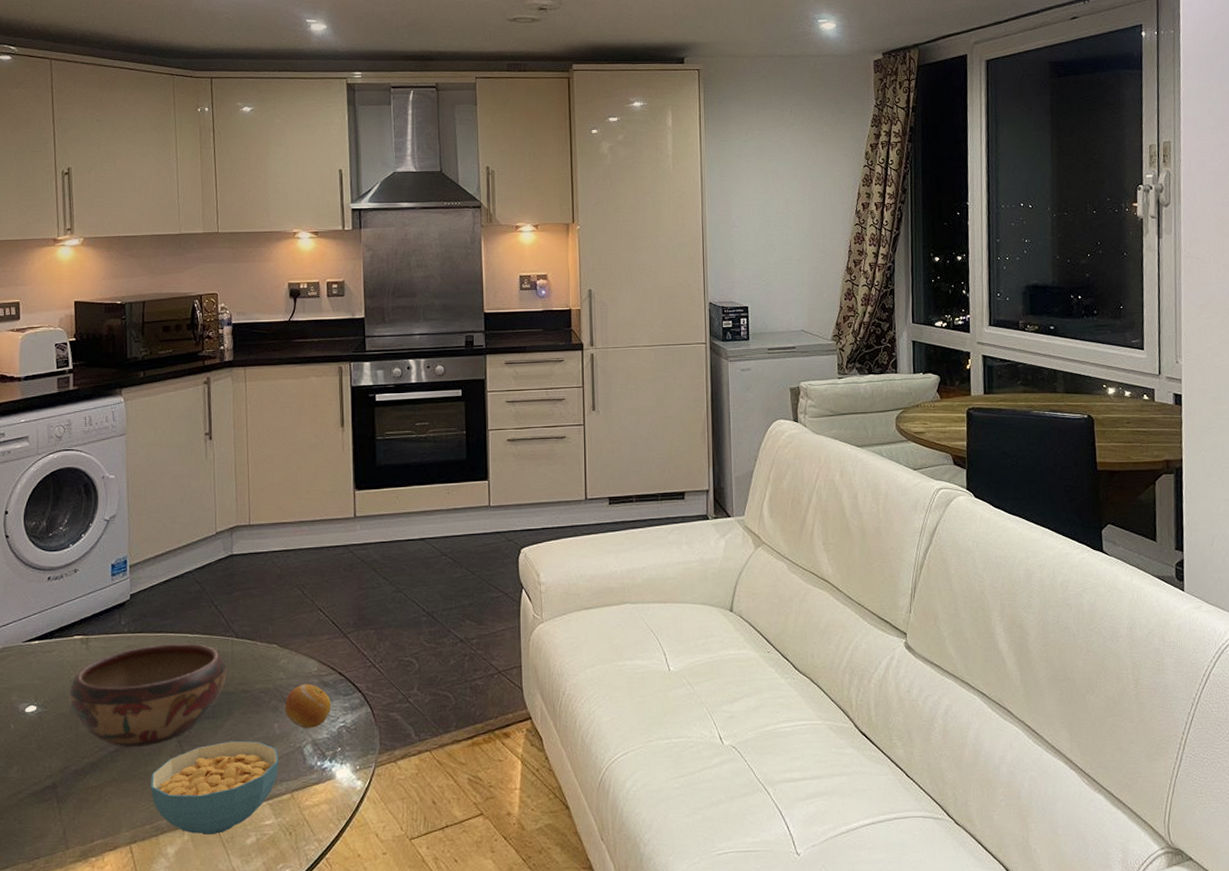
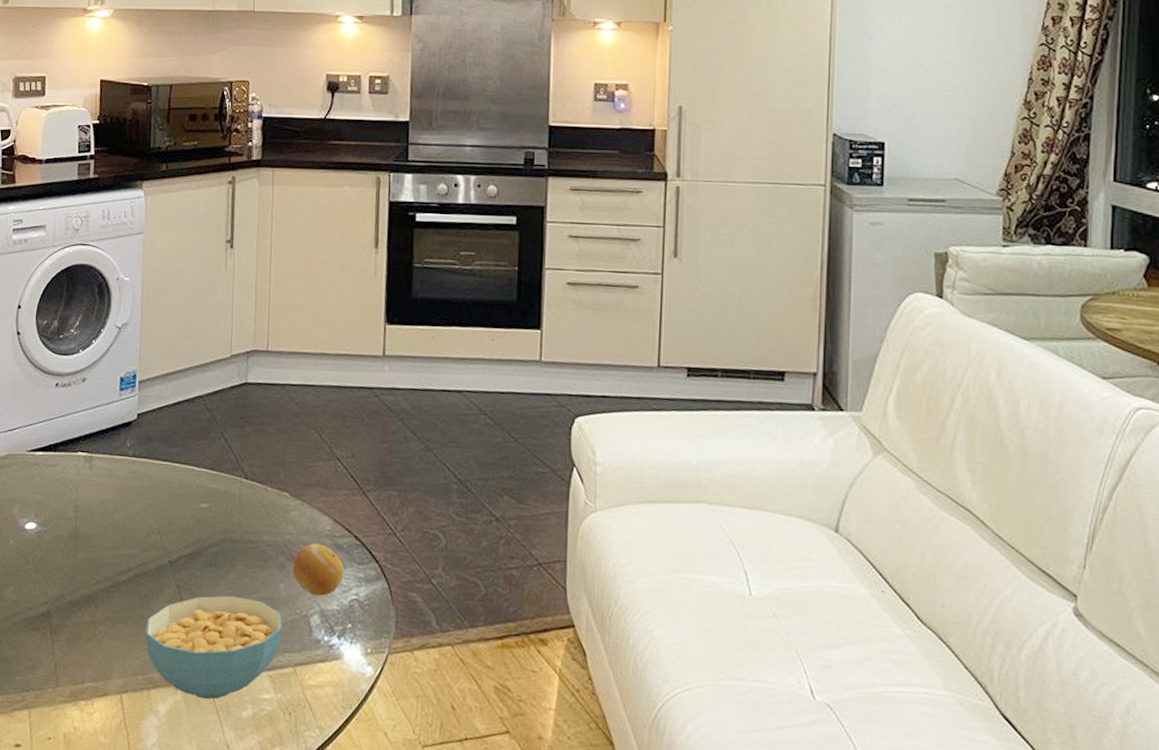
decorative bowl: present [68,644,226,747] -> none [68,474,233,587]

